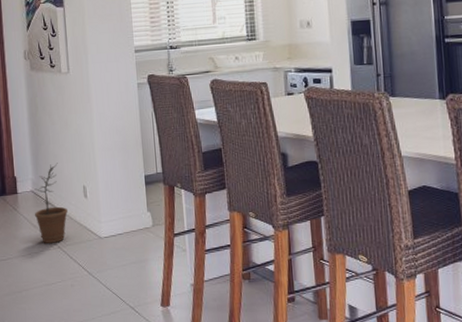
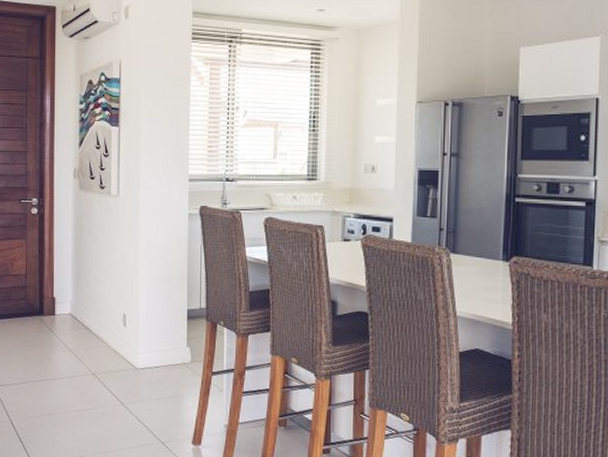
plant pot: present [34,163,68,243] -> none [70,287,105,369]

